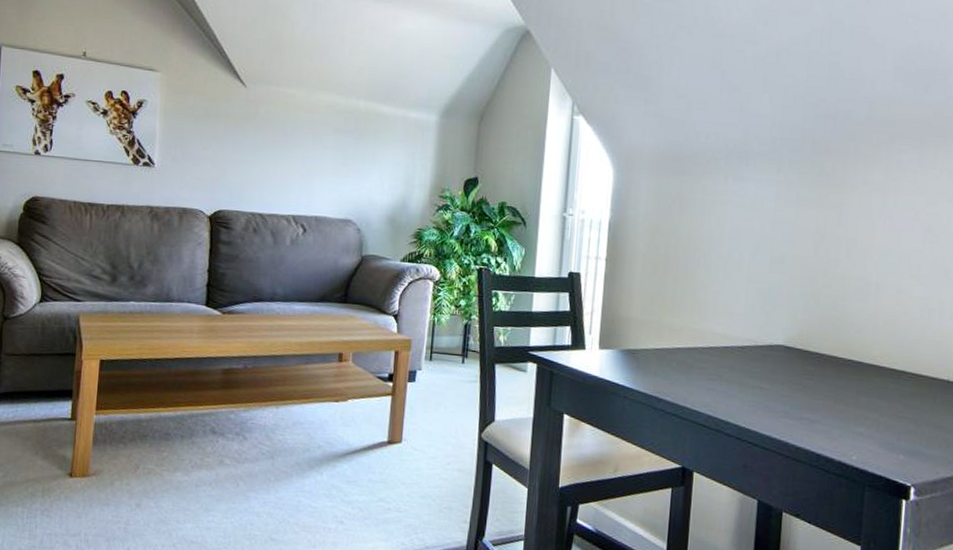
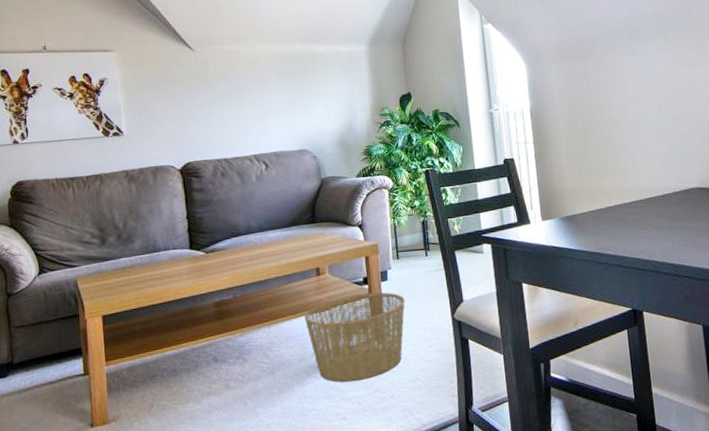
basket: none [316,390,430,485] -> present [304,292,405,382]

